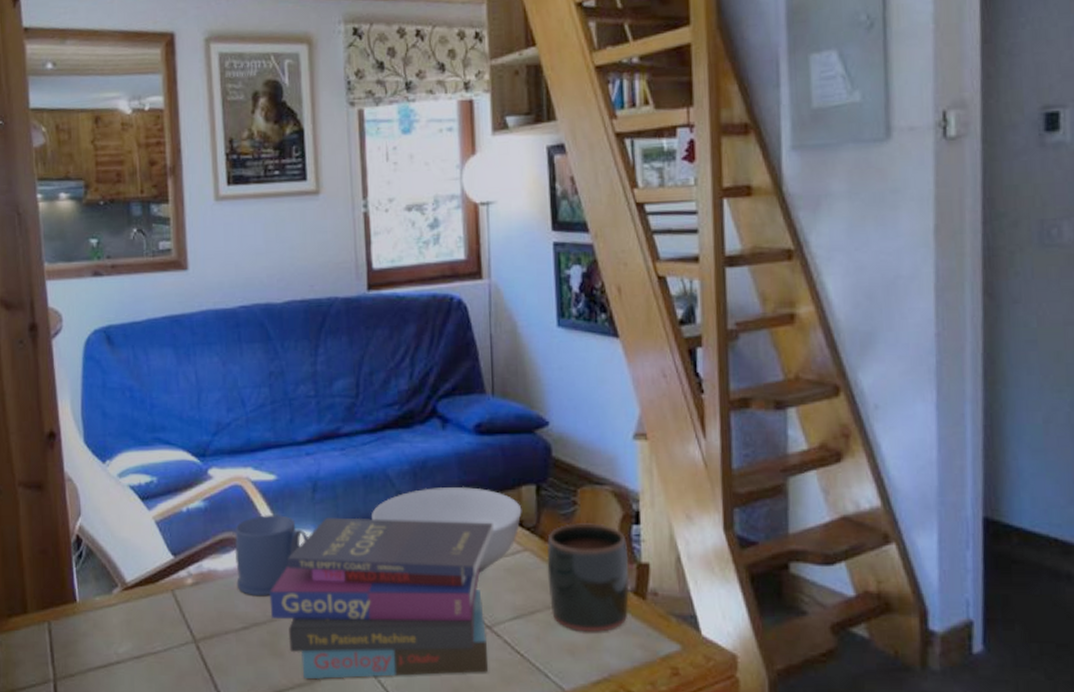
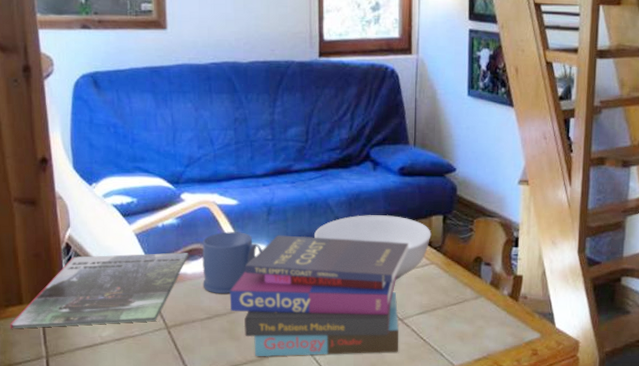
magazine: none [13,544,219,645] -> present [10,252,188,329]
mug: present [546,523,630,632] -> none [447,245,508,324]

